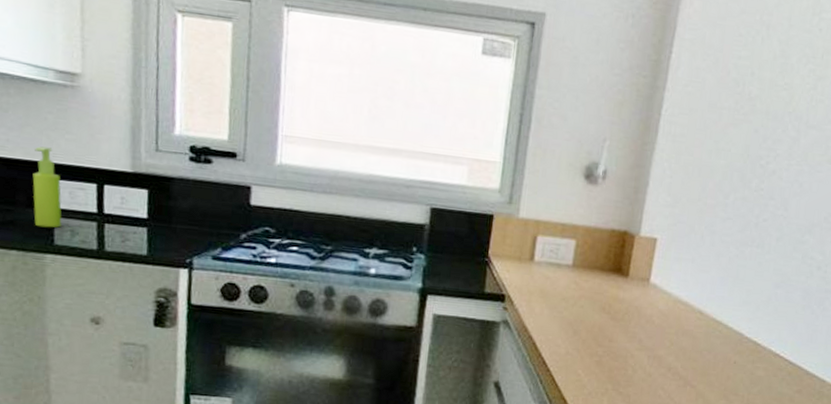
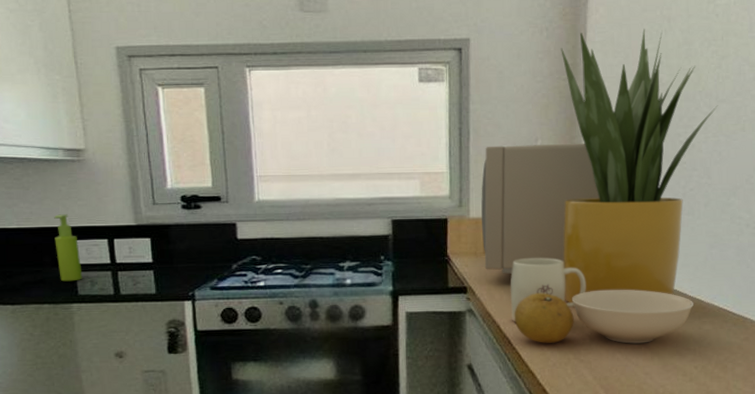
microwave: none [528,139,665,287] -> present [481,143,600,274]
mug: none [549,271,637,341] -> present [510,258,586,322]
fruit: none [552,311,619,370] -> present [514,292,574,343]
planter: none [611,26,808,334] -> present [561,29,719,303]
bowl: none [618,317,750,382] -> present [571,289,694,344]

